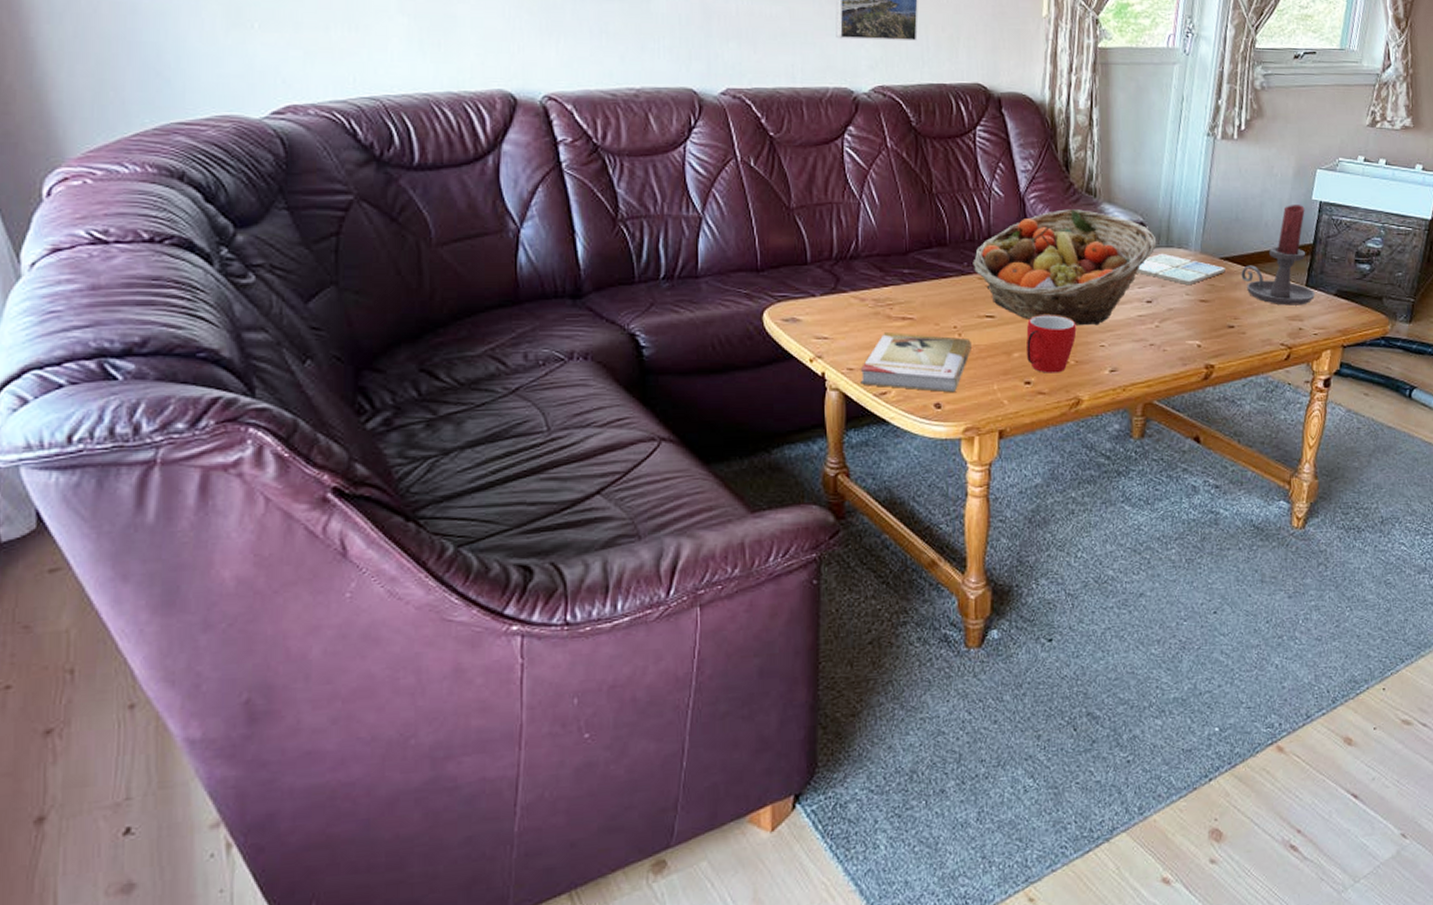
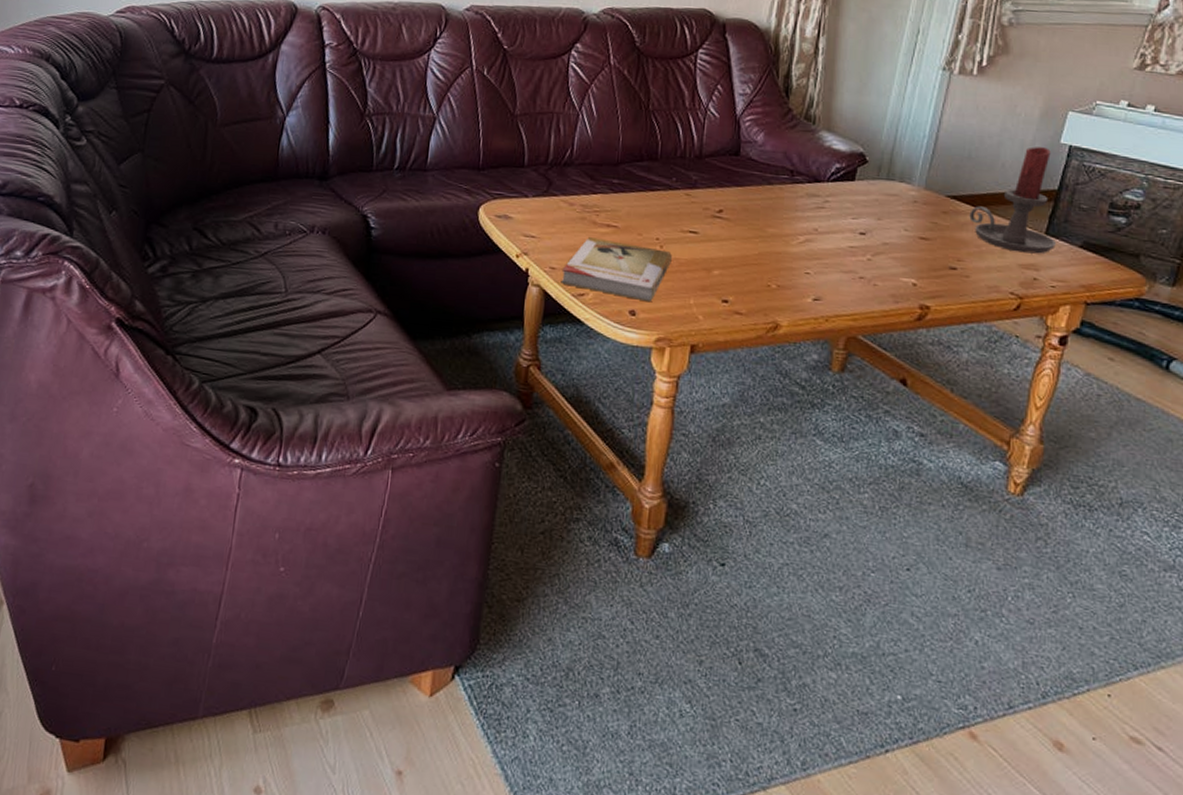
fruit basket: present [972,209,1157,326] -> none [681,134,877,252]
mug: present [1026,315,1077,373] -> none [726,235,782,295]
drink coaster: present [1137,253,1225,284] -> none [852,185,951,220]

